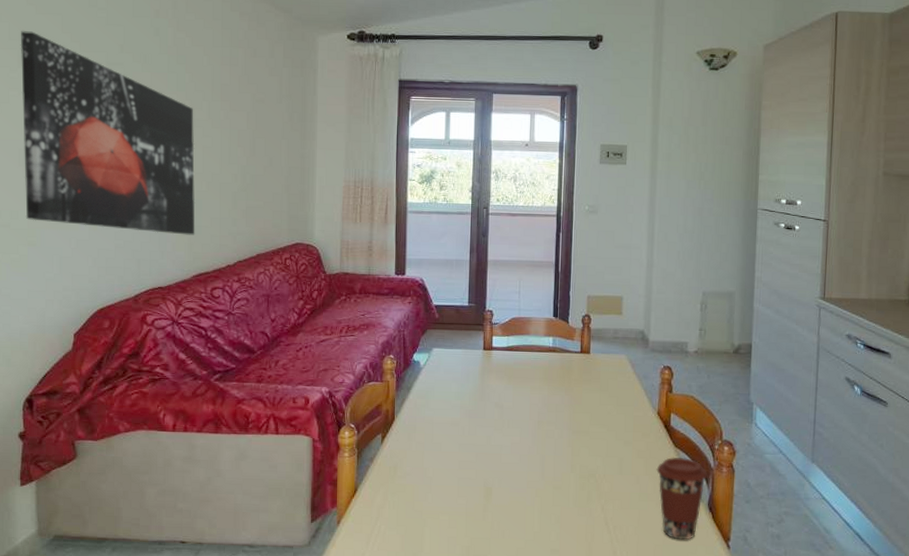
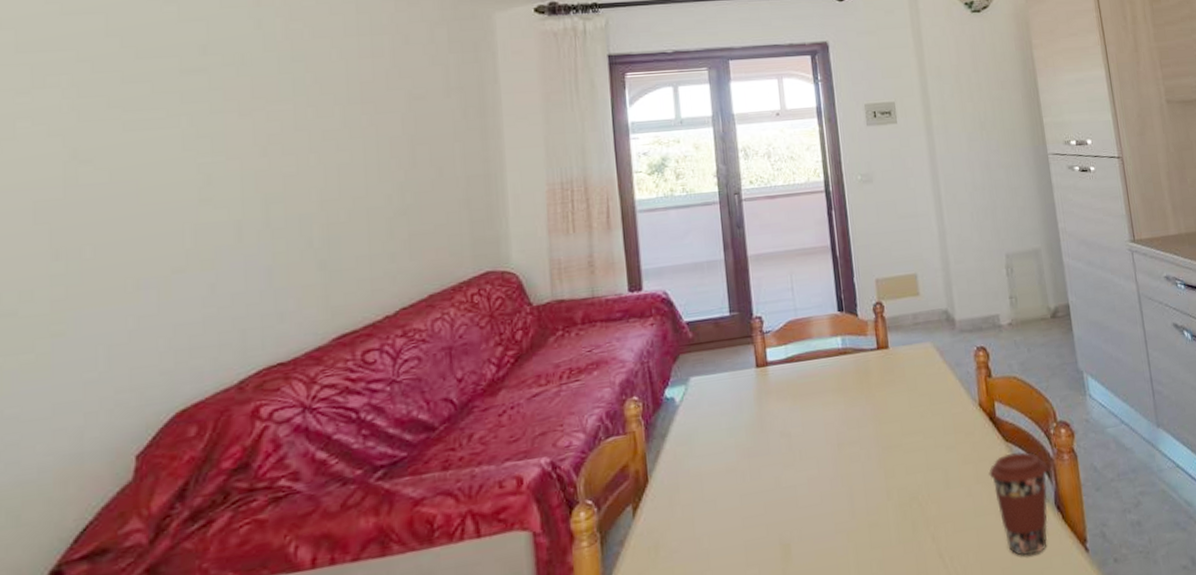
wall art: present [20,31,196,235] -> none [34,38,333,300]

